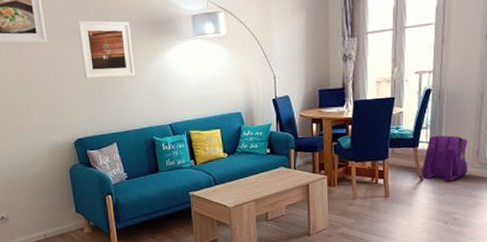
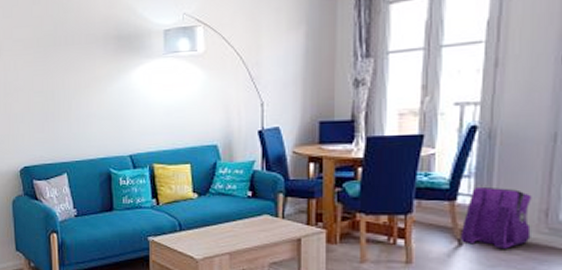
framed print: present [77,20,135,79] -> none [33,35,94,100]

